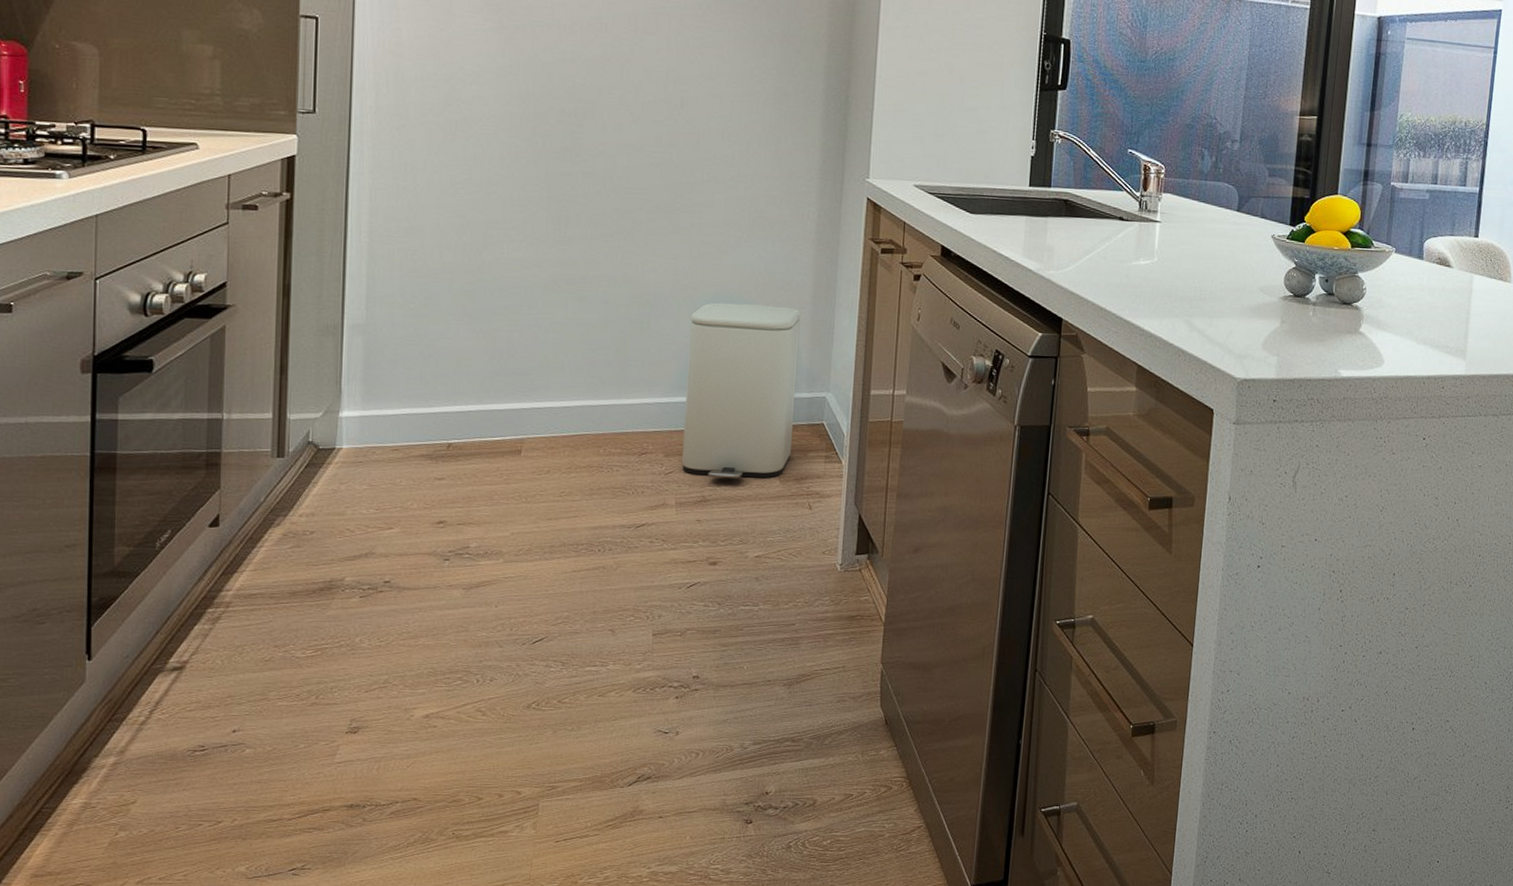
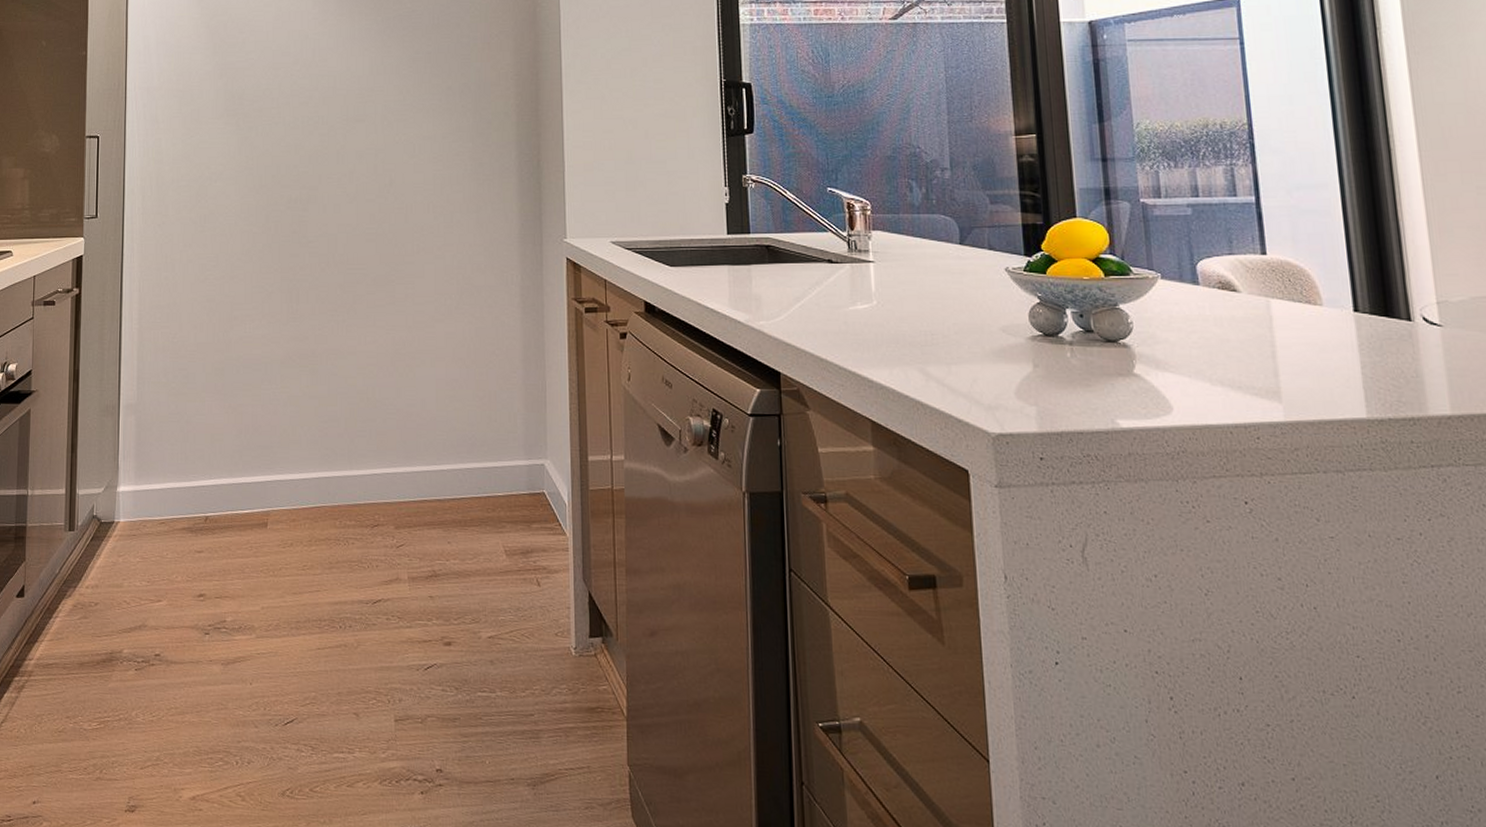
pedal bin: present [681,302,801,479] -> none [410,370,516,552]

